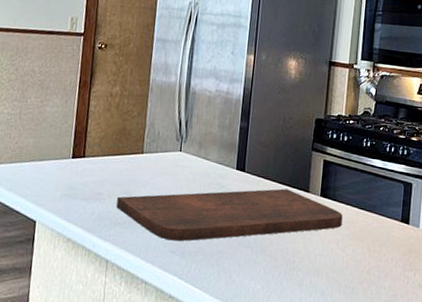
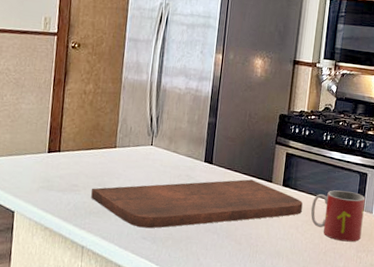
mug: none [351,201,411,260] -> present [310,190,365,242]

